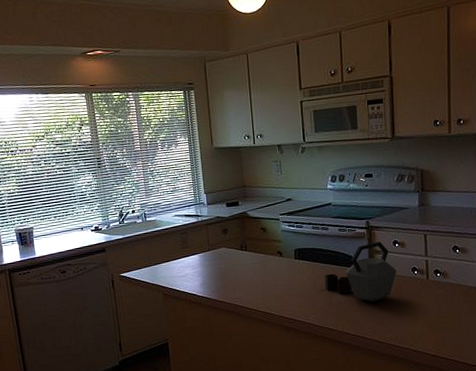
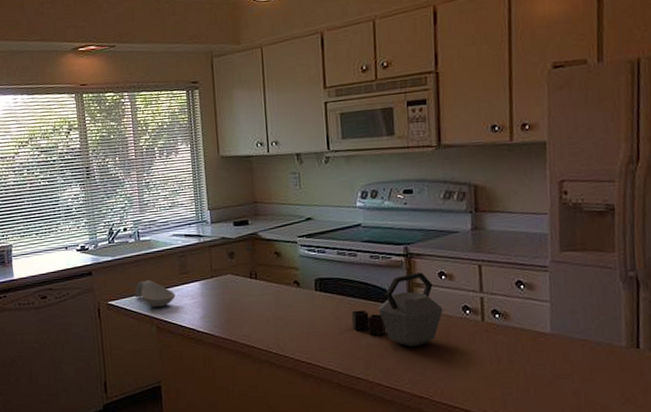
spoon rest: none [143,254,178,277] -> present [135,279,175,307]

